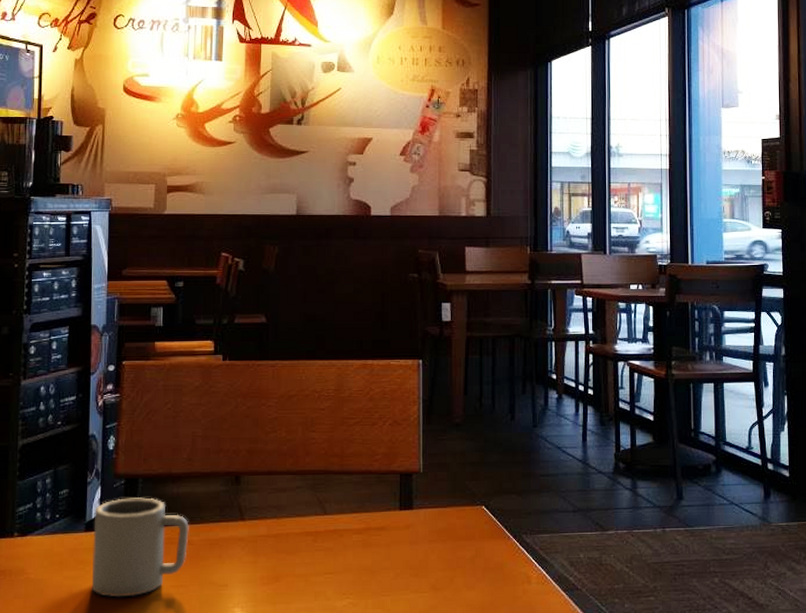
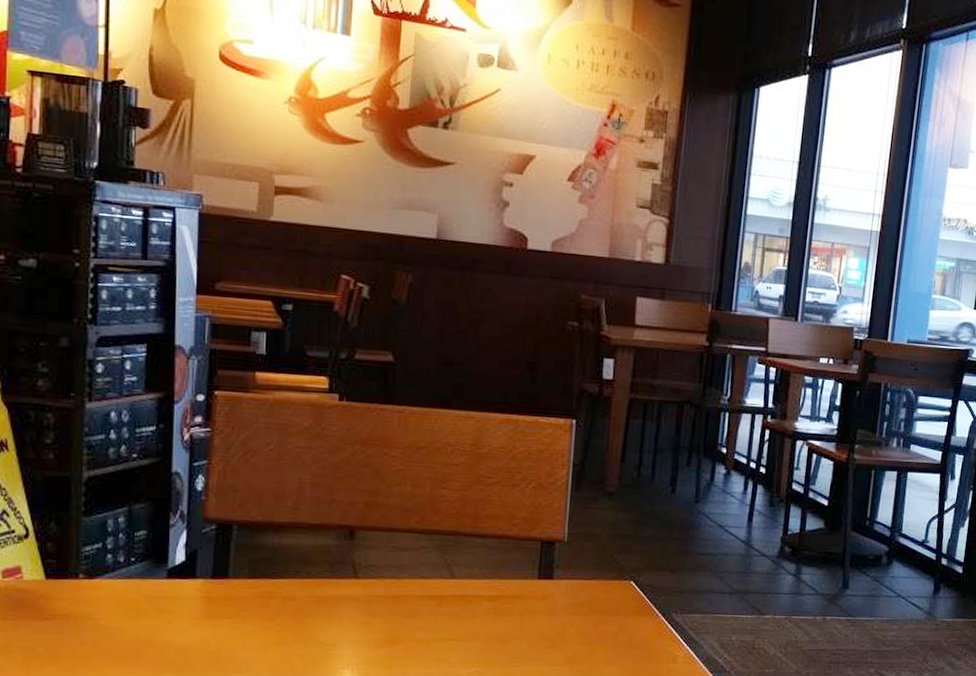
cup: present [91,497,189,598] -> none [174,545,293,651]

